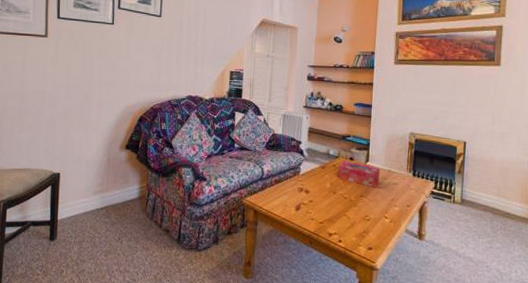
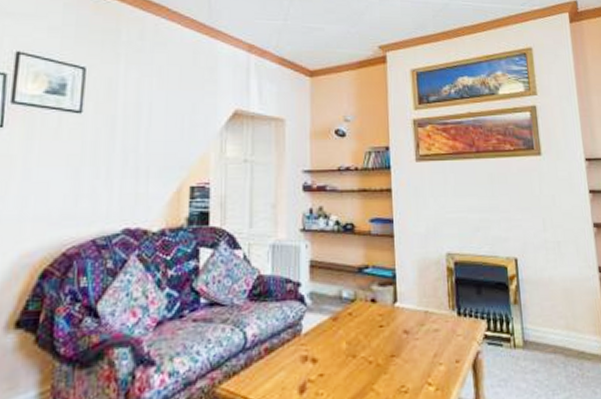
tissue box: present [337,160,381,188] -> none [356,304,415,341]

